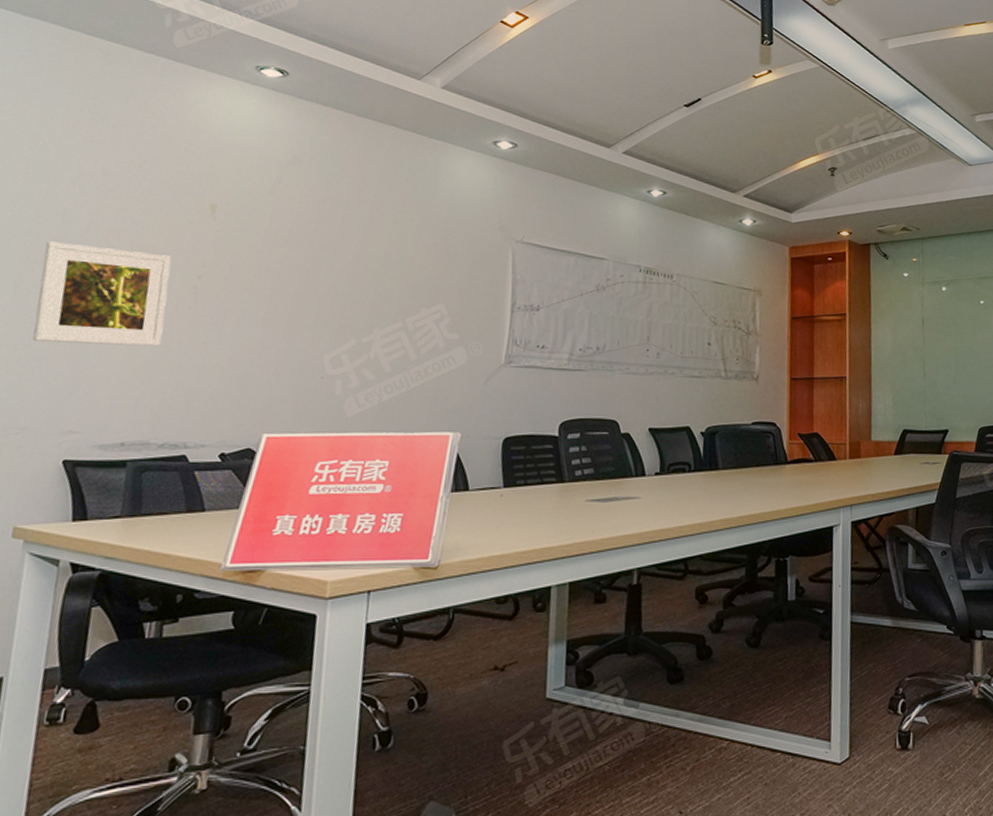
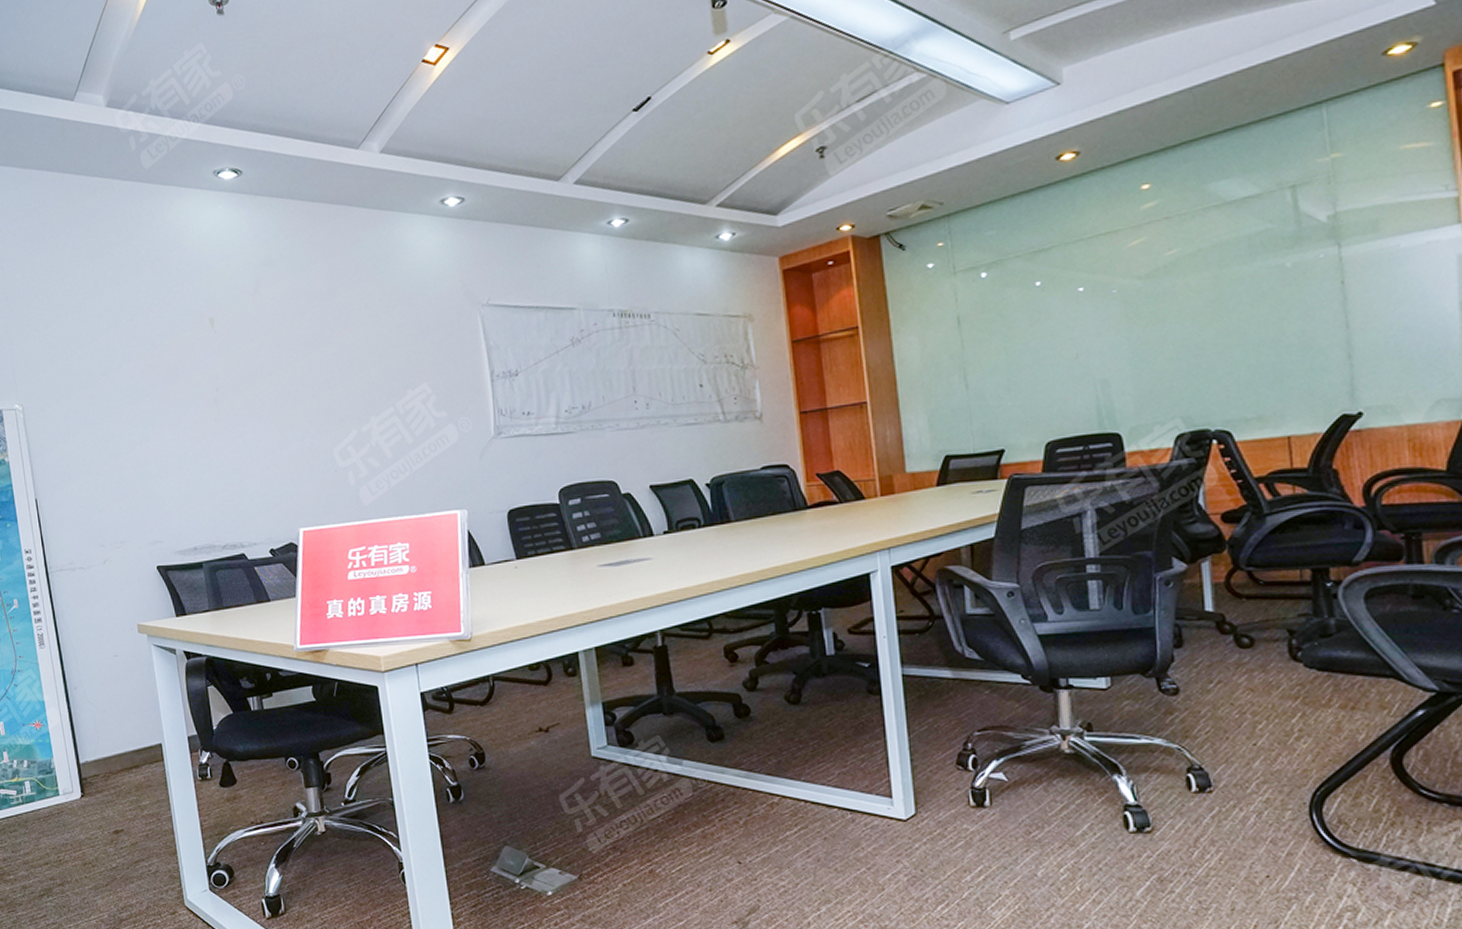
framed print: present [32,241,172,347] -> none [97,373,202,466]

